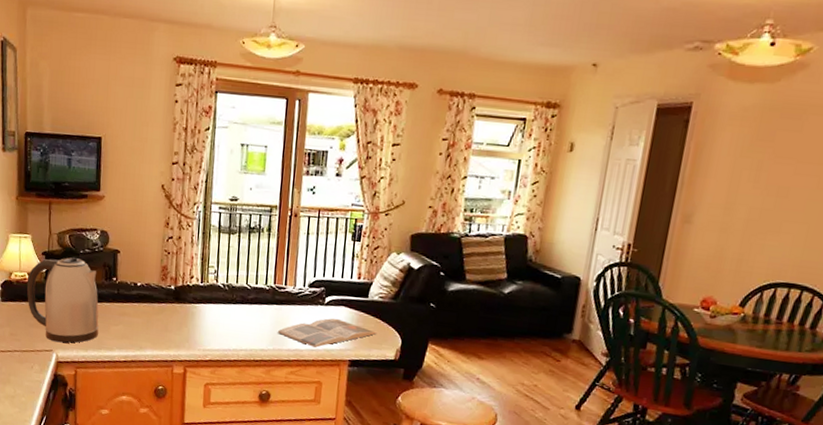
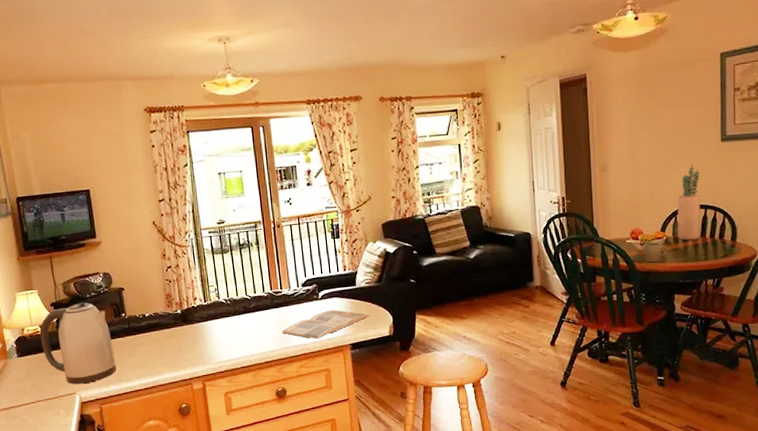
mug: none [710,315,742,341] -> present [642,242,667,263]
vase: none [759,233,807,326] -> present [677,163,701,241]

